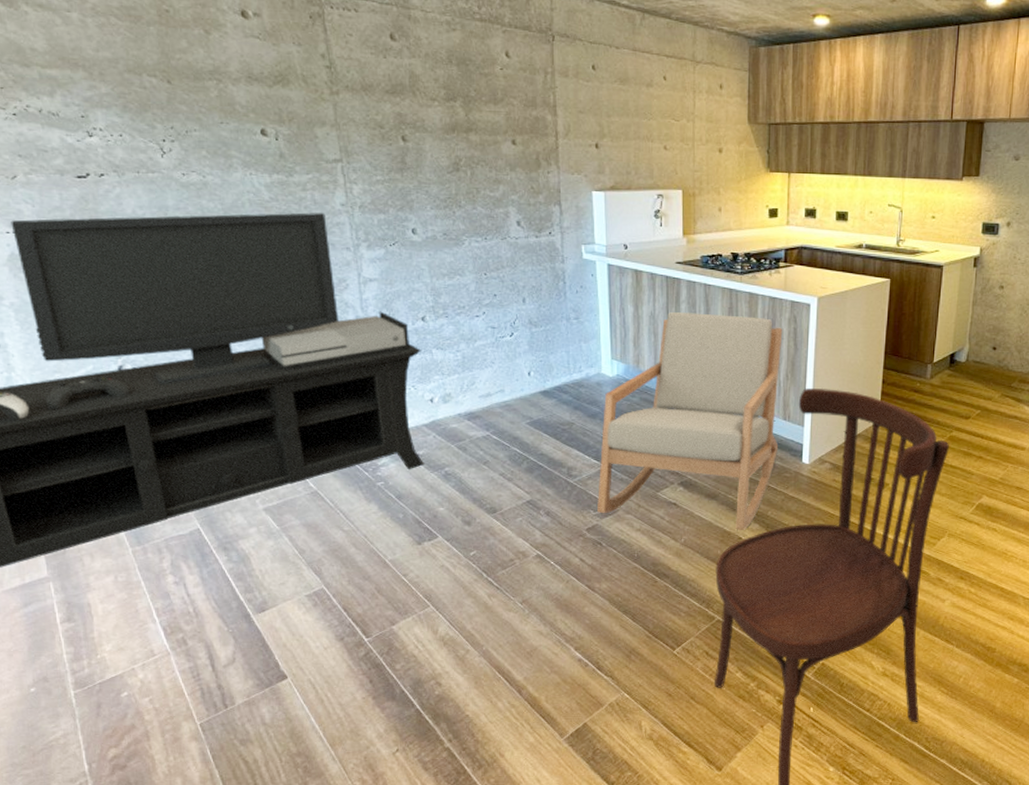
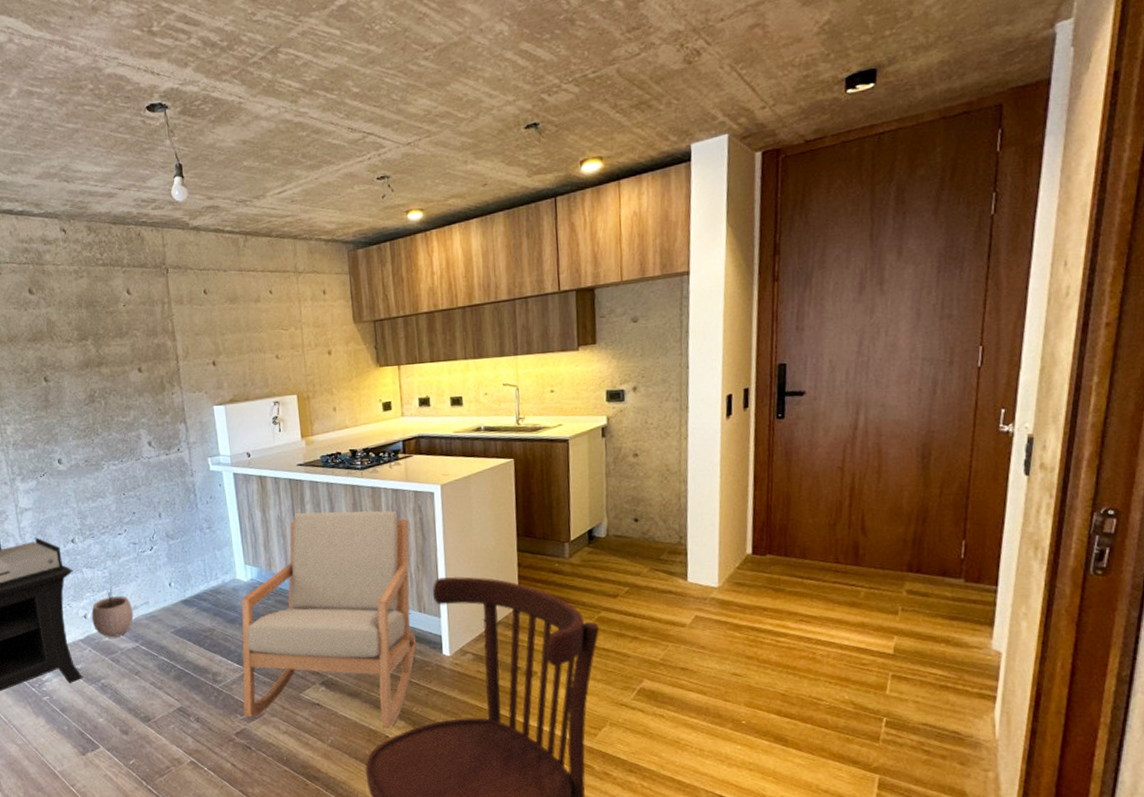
plant pot: none [439,372,486,425] -> present [91,587,134,638]

